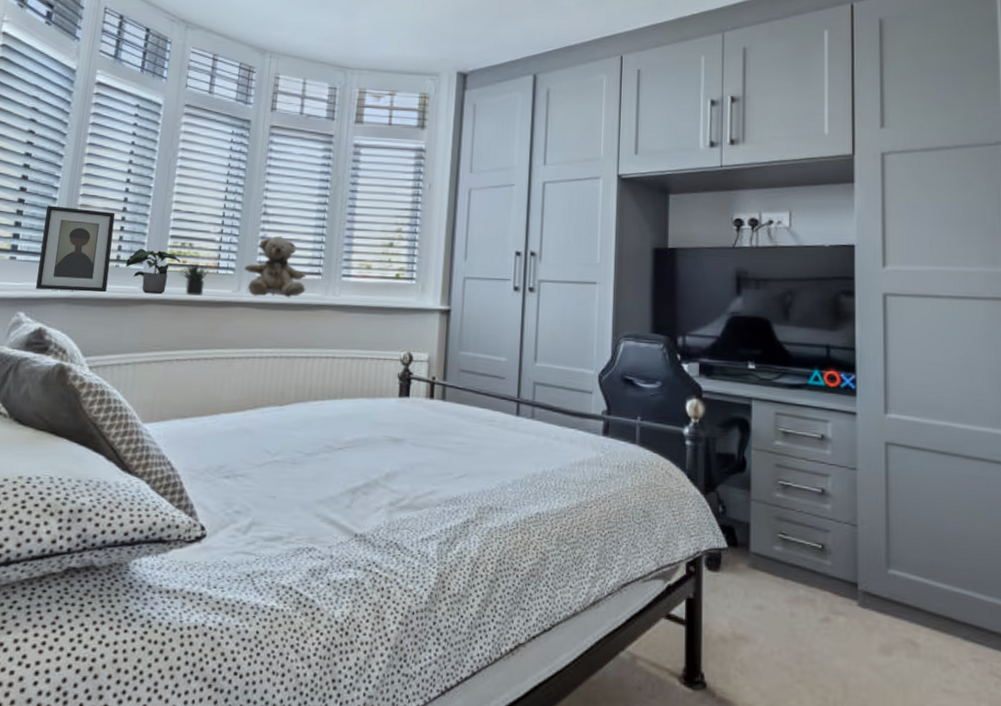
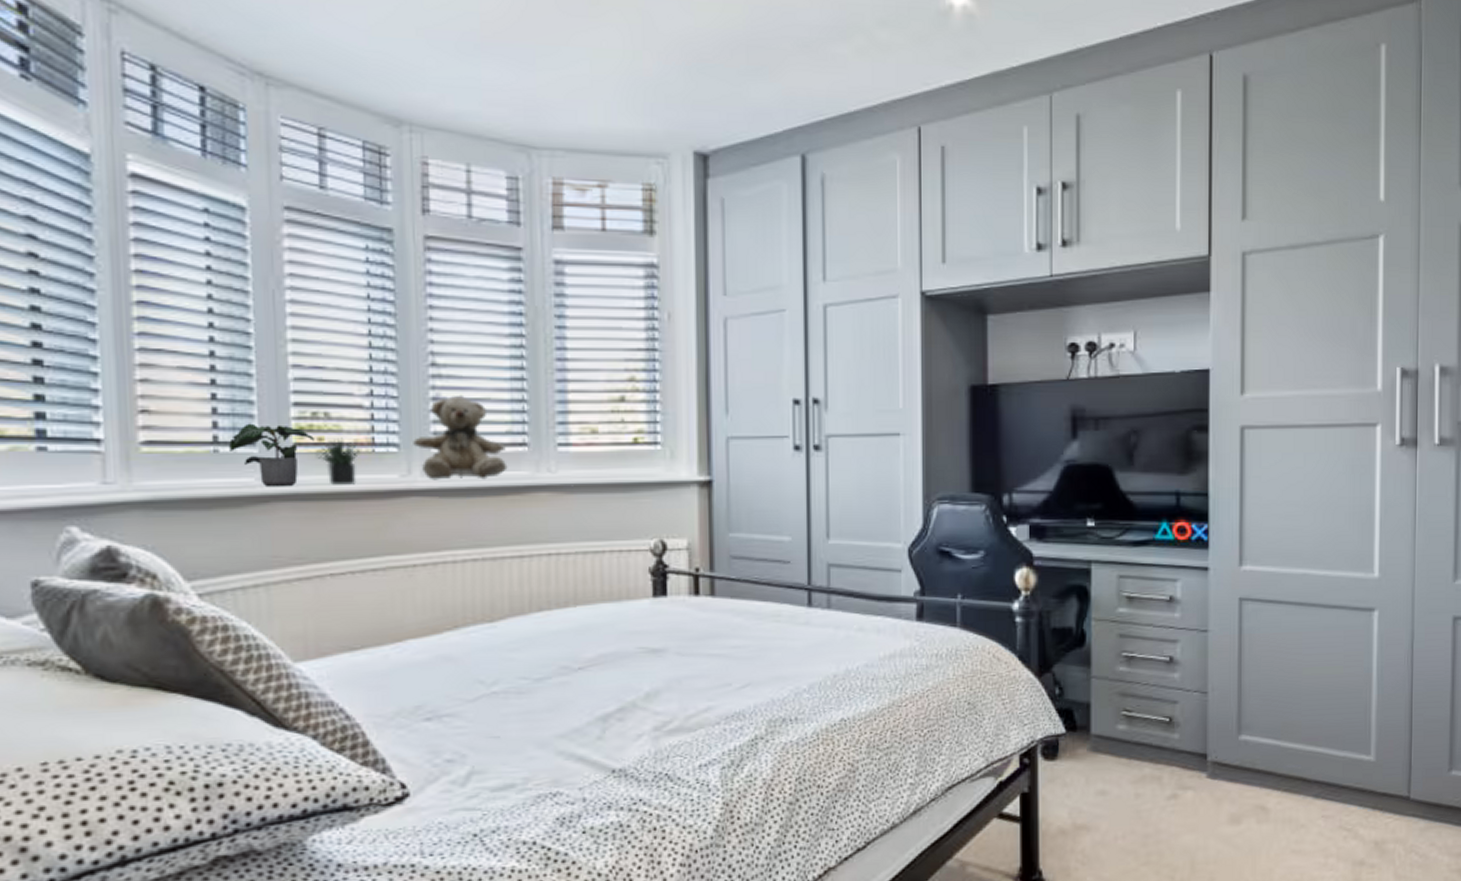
picture frame: present [36,205,115,293] -> none [82,367,206,492]

